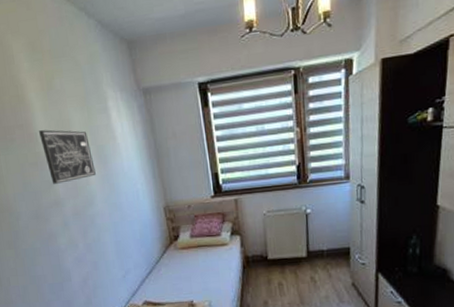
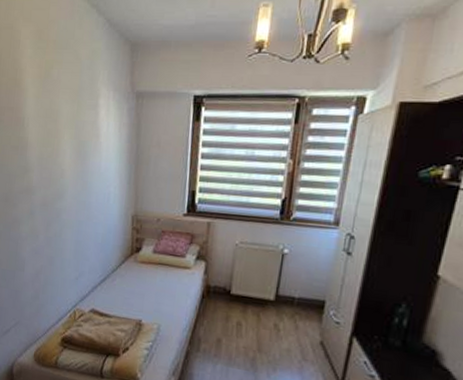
wall art: present [38,129,96,184] -> none [26,116,73,172]

